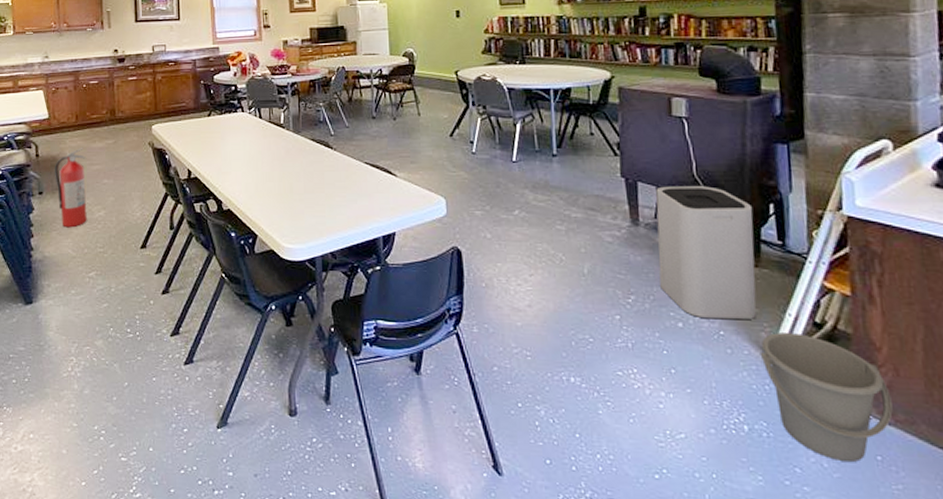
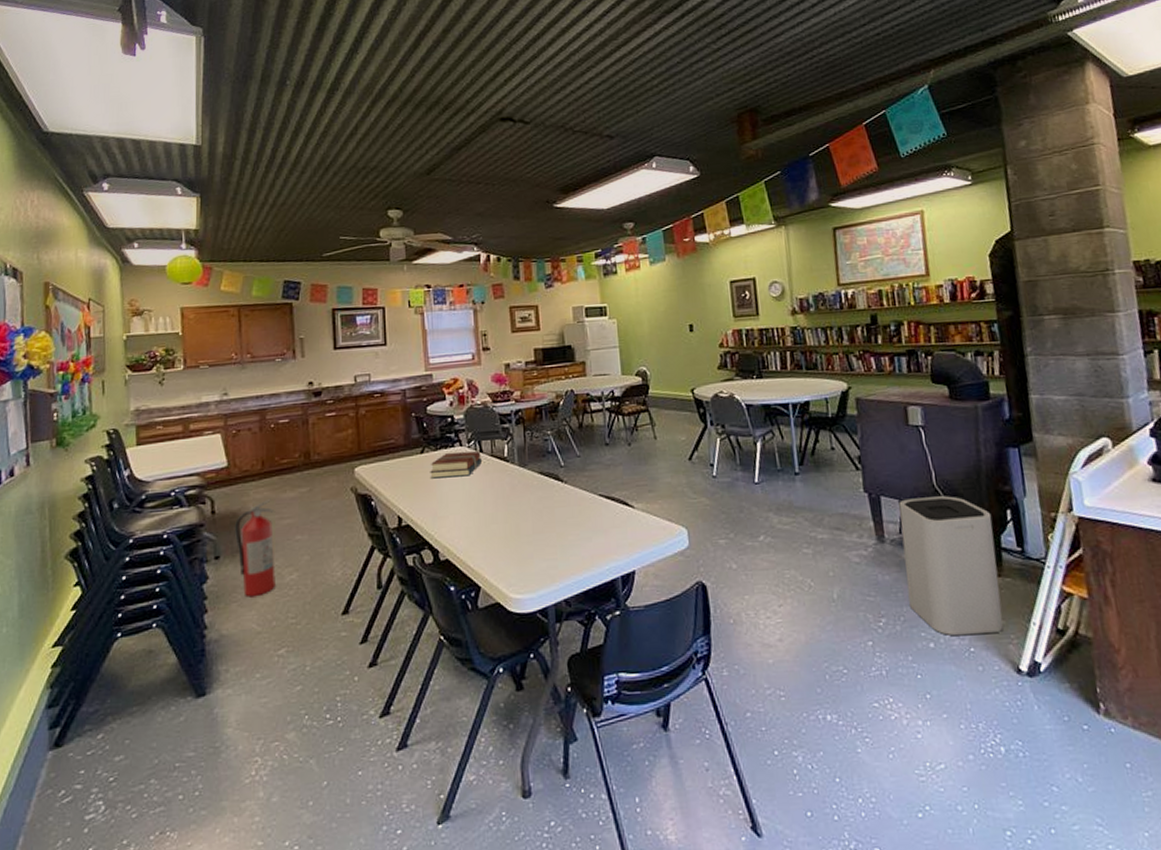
books: none [216,117,261,139] -> present [430,451,482,479]
bucket: present [760,332,893,463] -> none [1009,642,1136,774]

